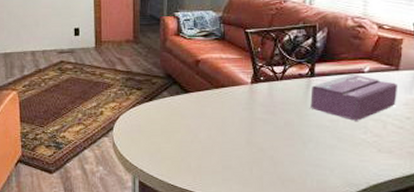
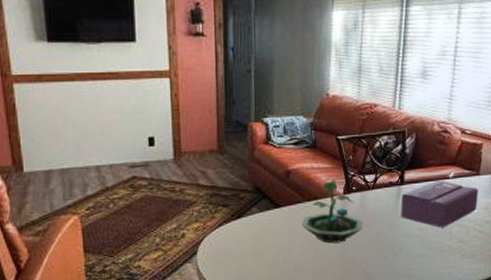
terrarium: none [209,68,271,129] -> present [301,178,363,244]

